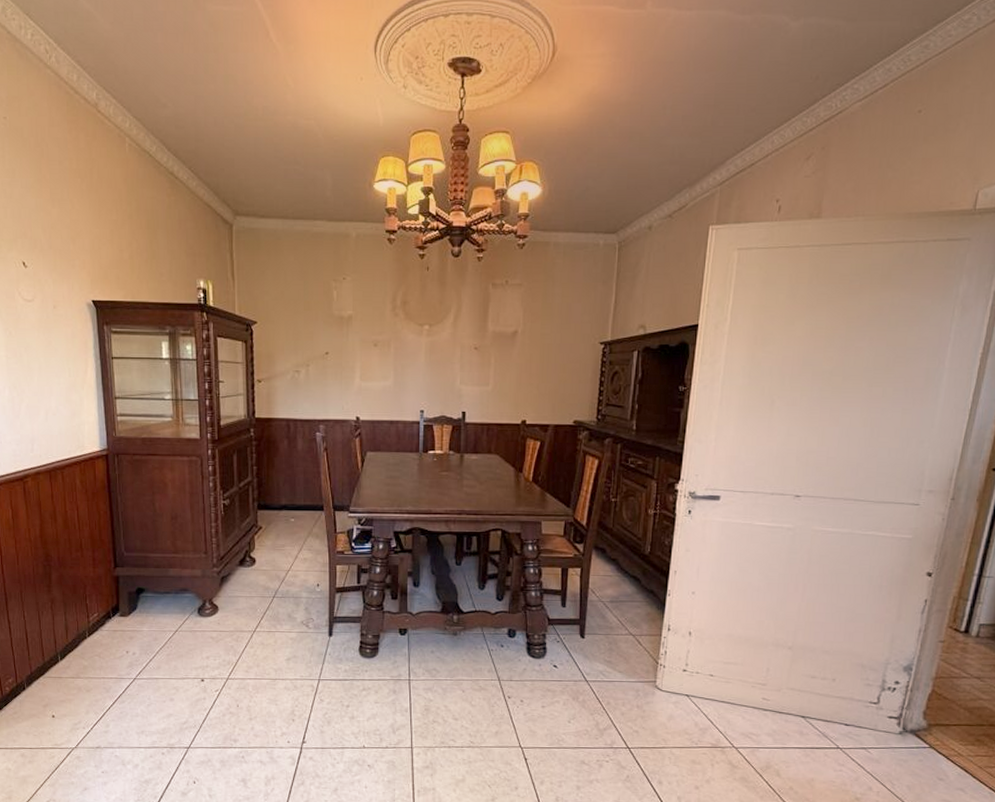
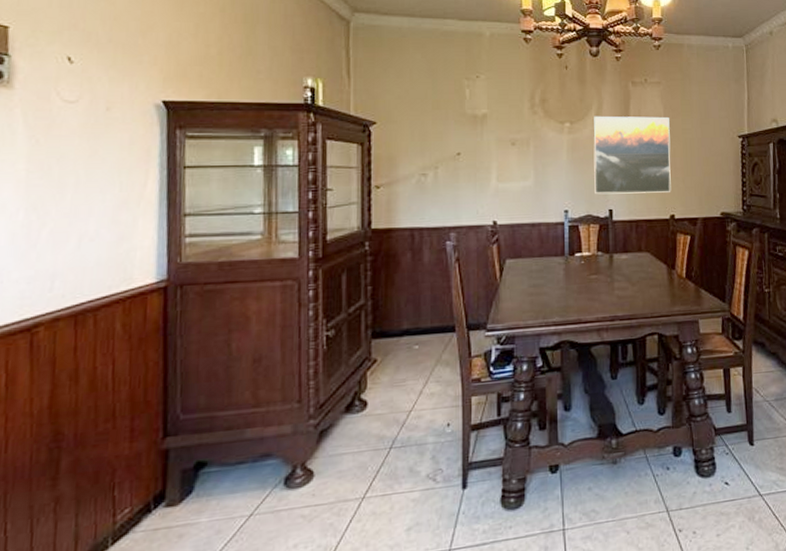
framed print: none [450,318,528,398] -> present [593,116,671,194]

